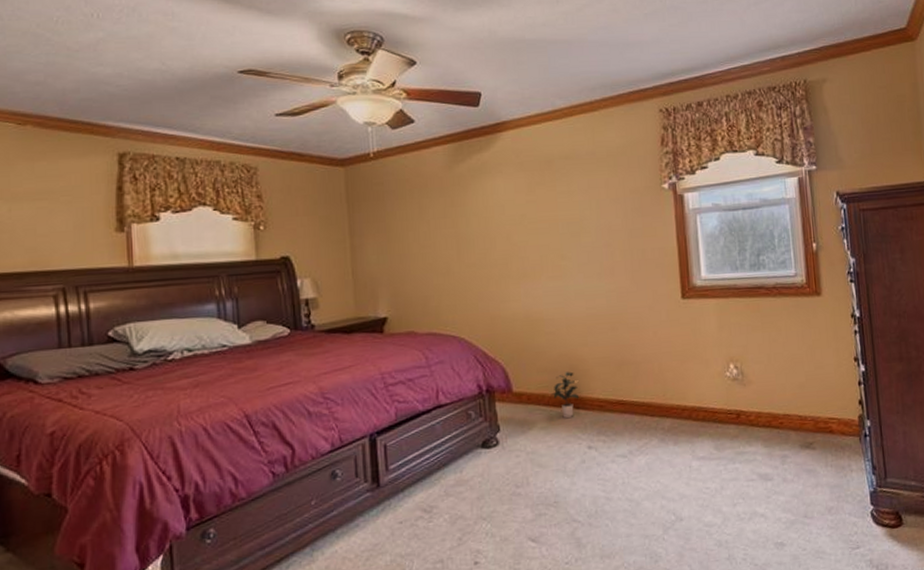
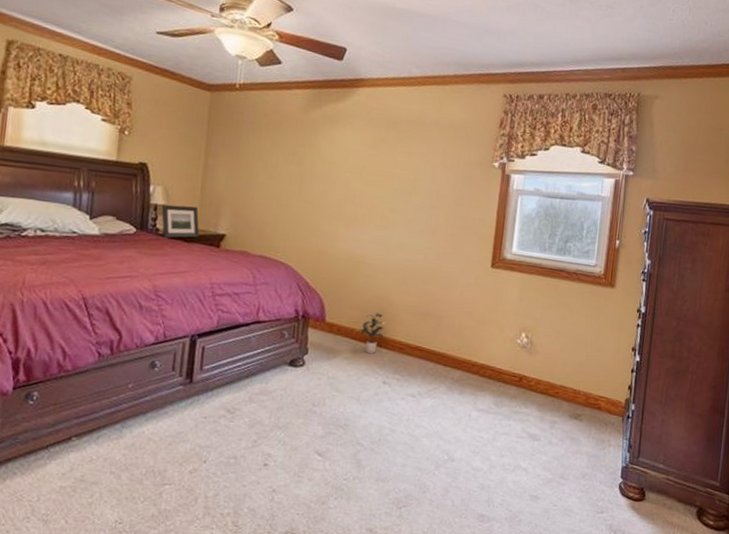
picture frame: none [313,292,359,333] -> present [161,204,200,238]

